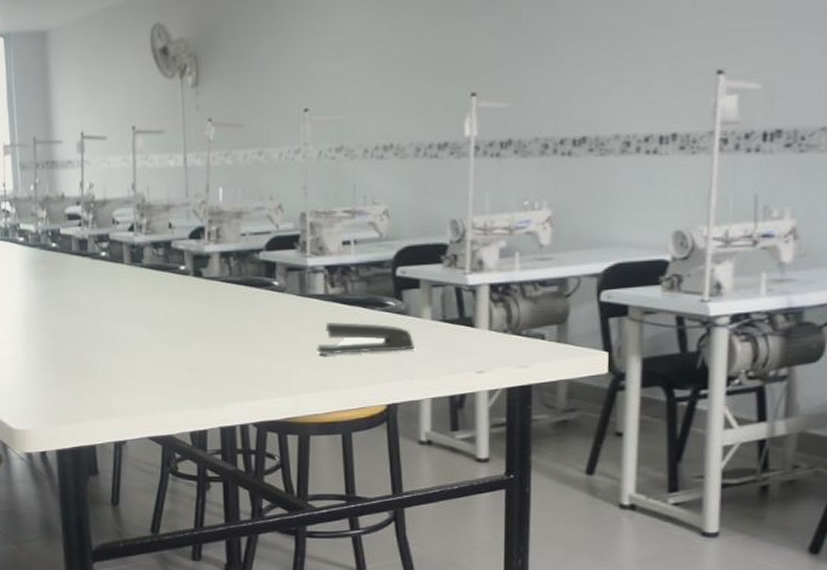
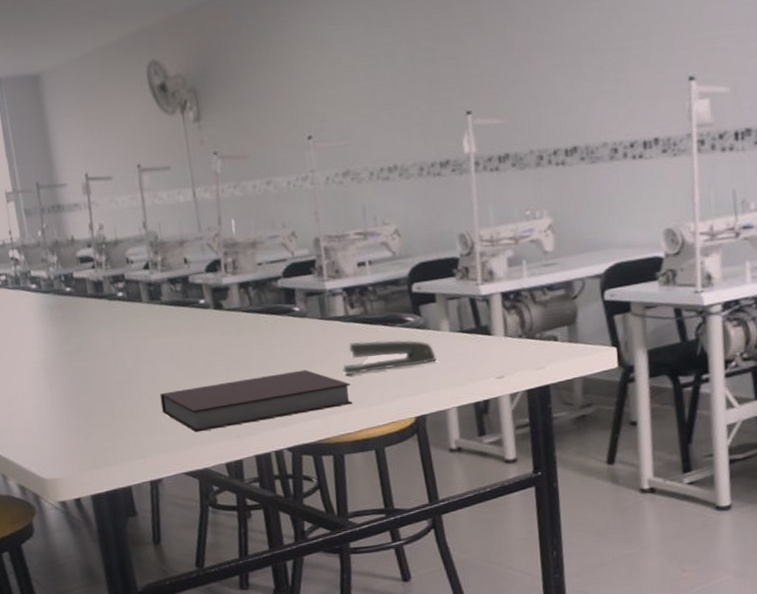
notebook: none [132,345,324,398] -> present [159,369,353,433]

